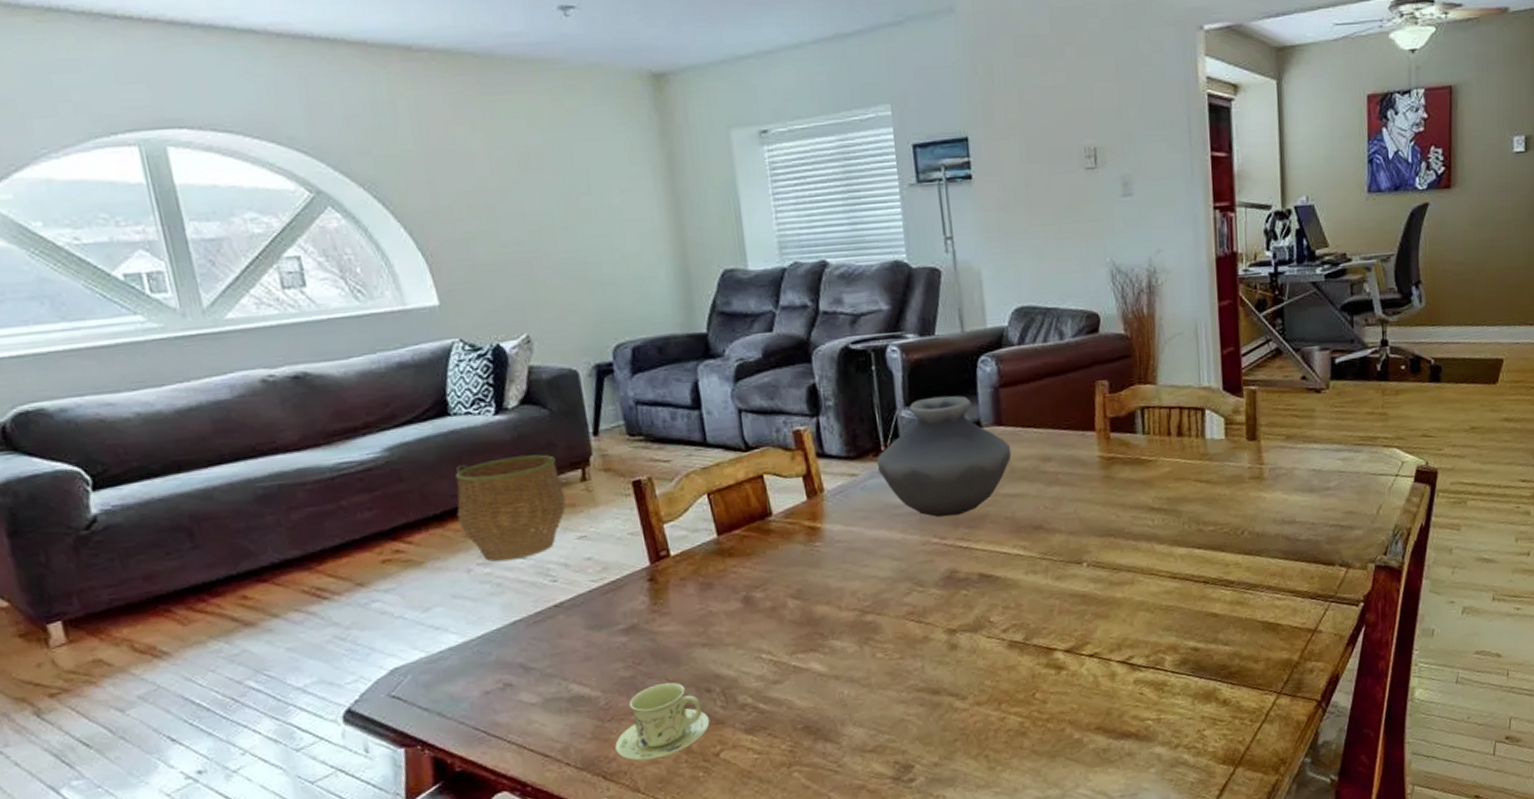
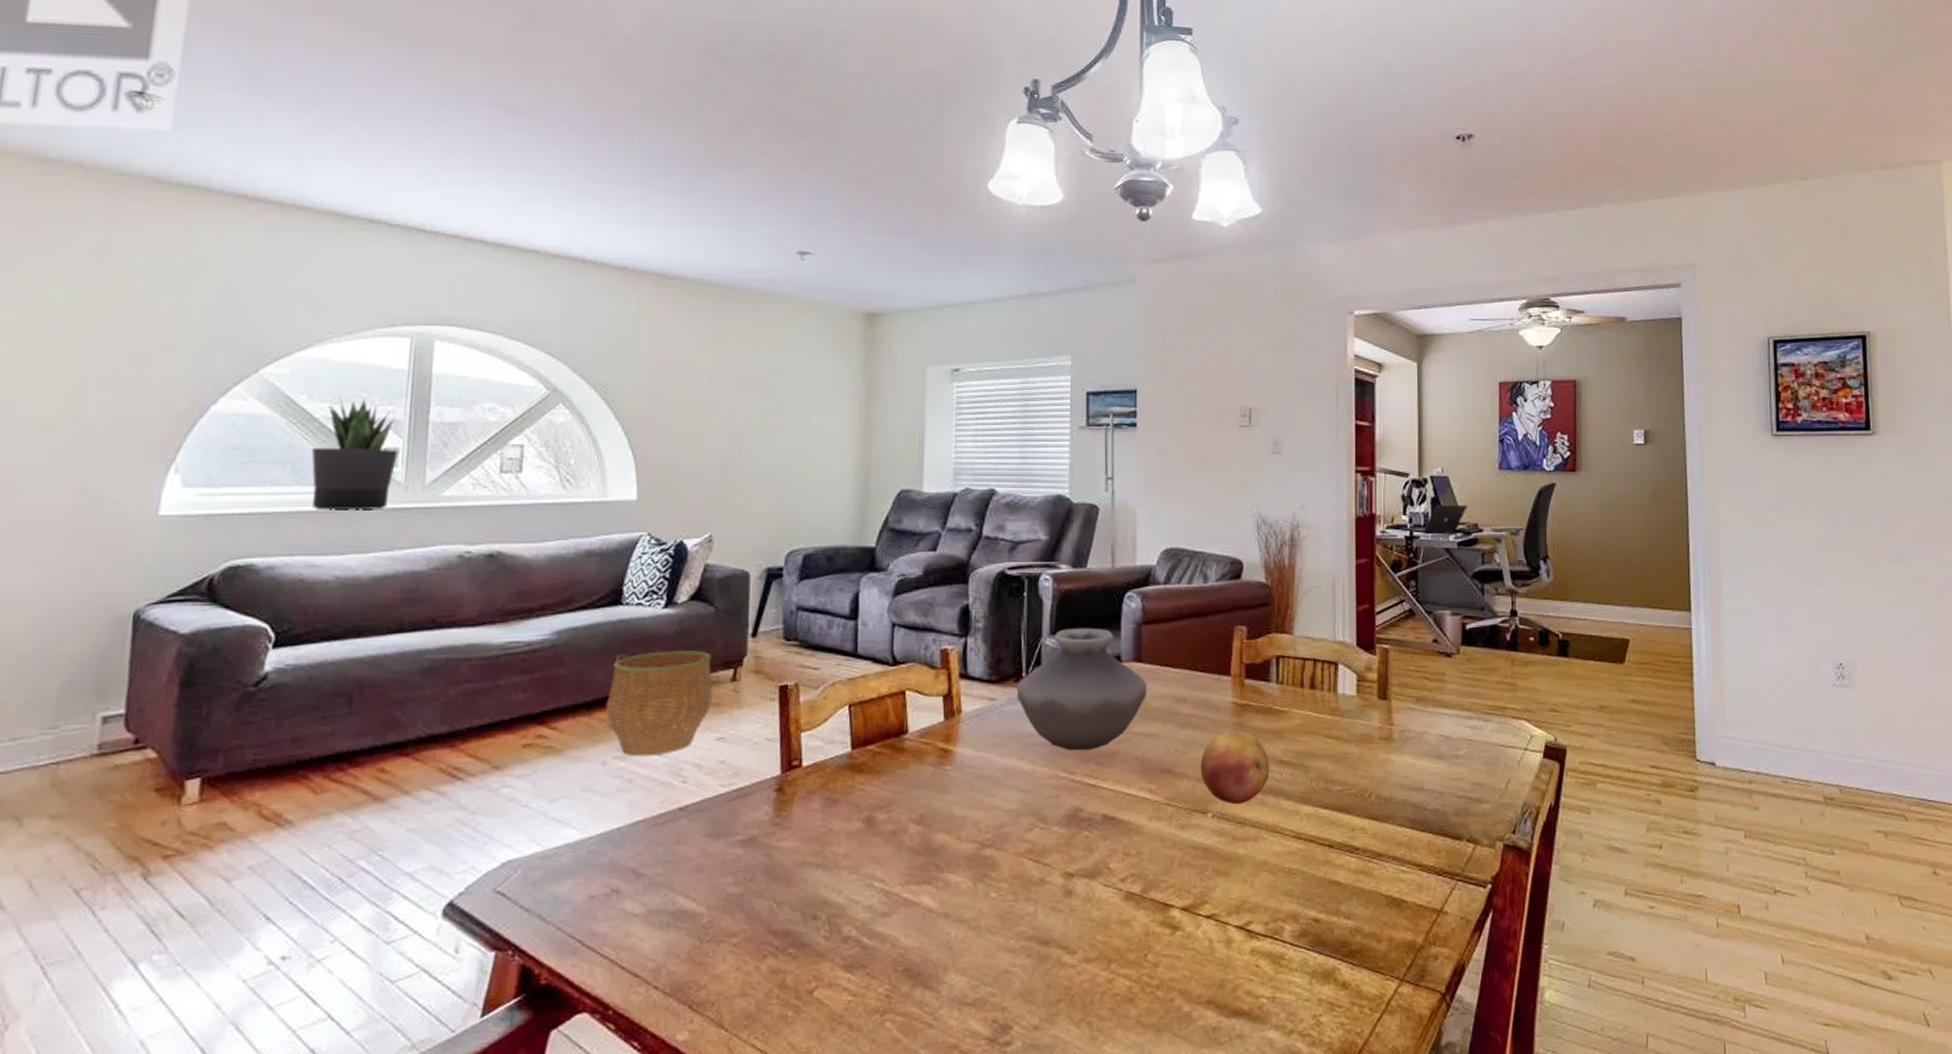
planter: none [66,219,168,346] -> present [311,396,399,510]
cup and saucer: present [615,682,710,761] -> none [708,904,810,992]
fruit: none [1071,482,1142,553] -> present [1200,730,1270,804]
laptop: none [1261,233,1336,269] -> present [1398,504,1469,534]

